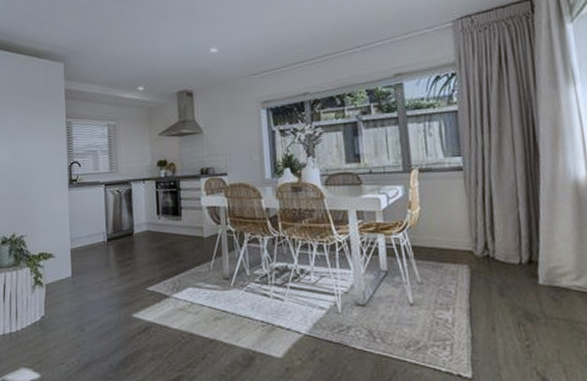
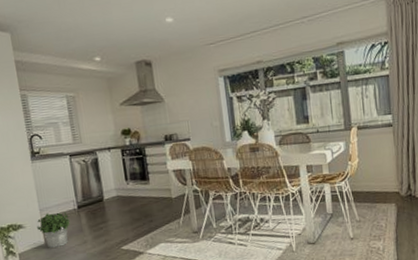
potted plant: none [66,243,98,281] -> present [37,211,70,248]

